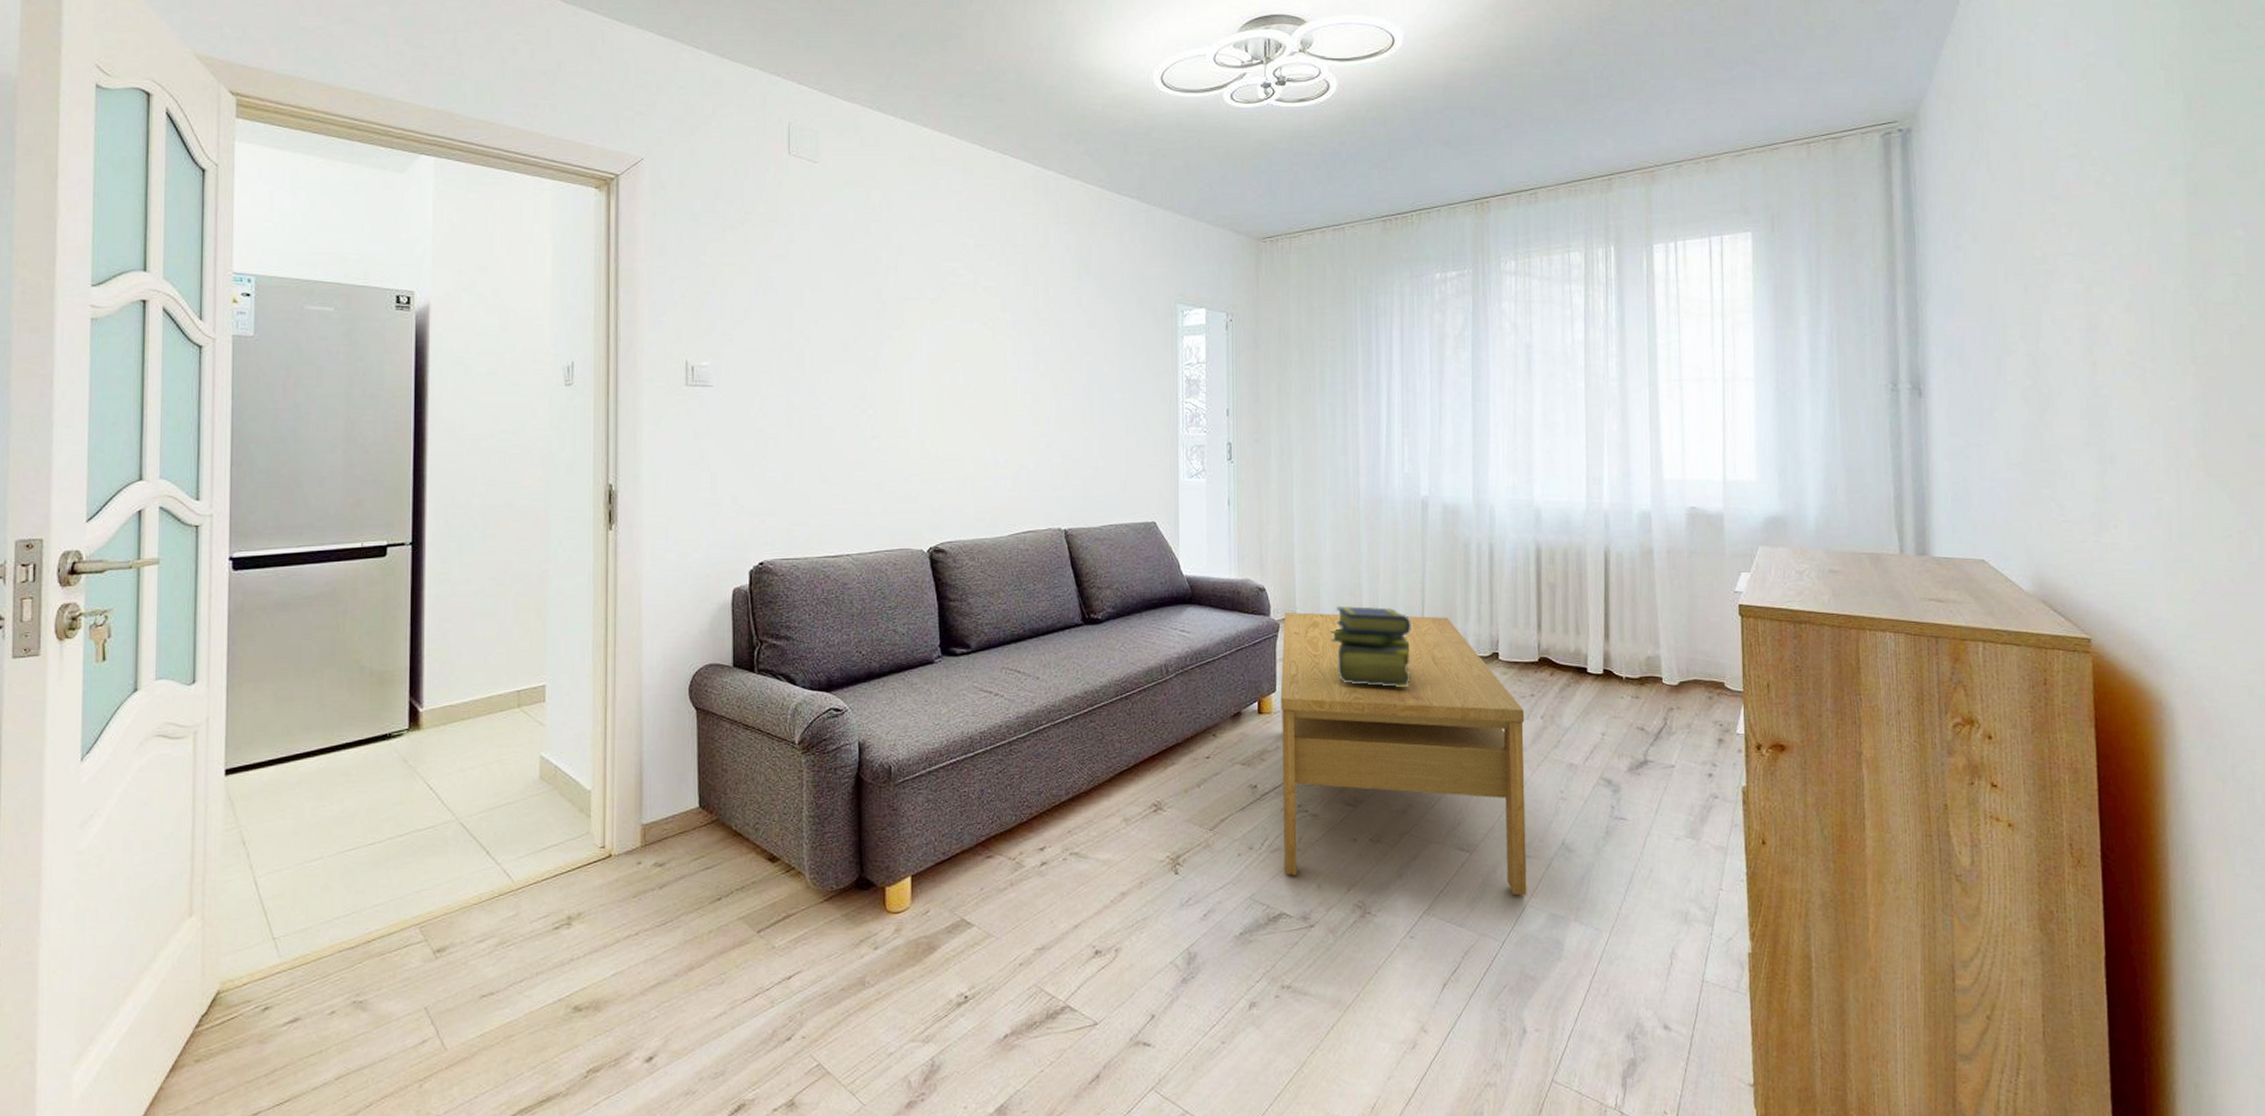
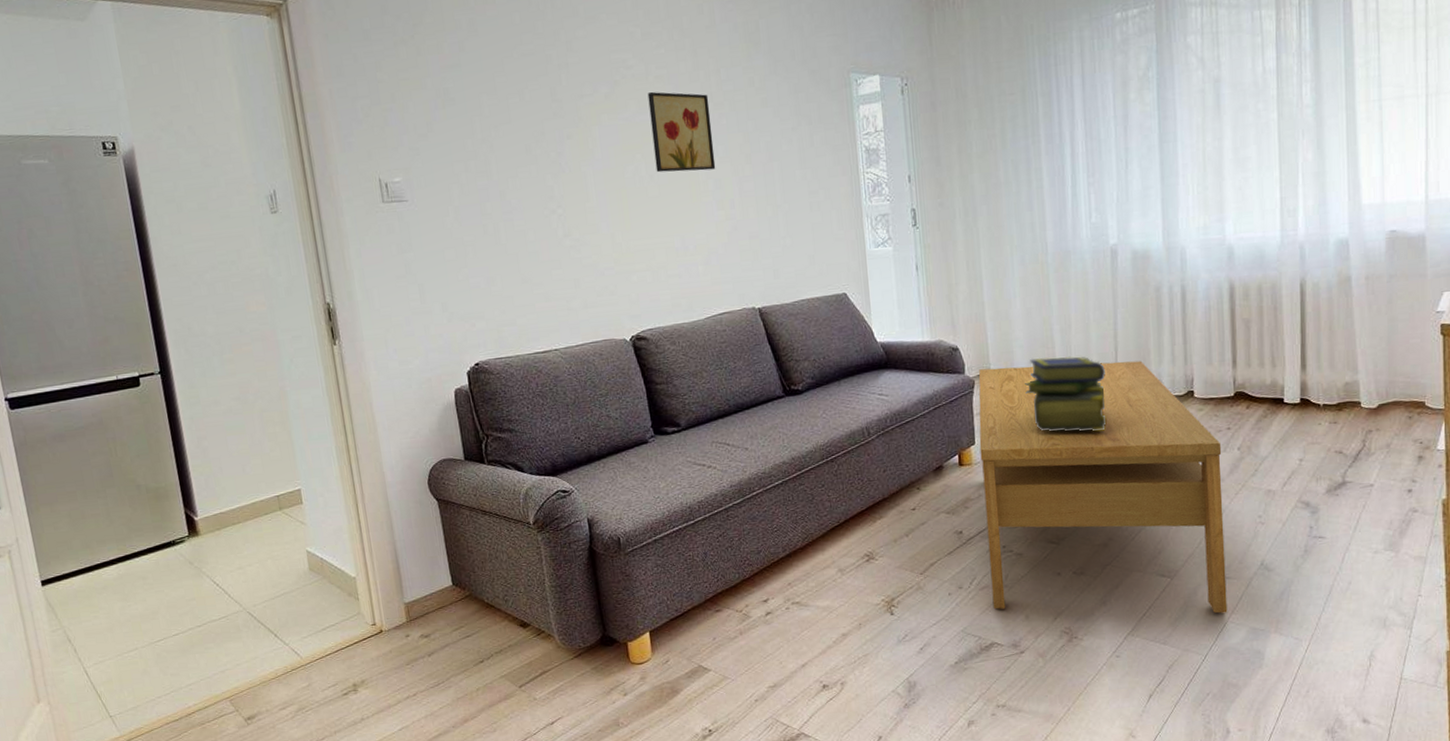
wall art: none [974,303,1035,385] -> present [647,92,716,173]

